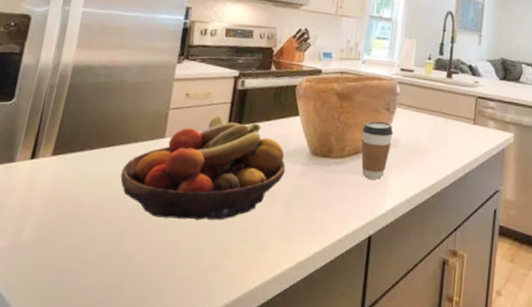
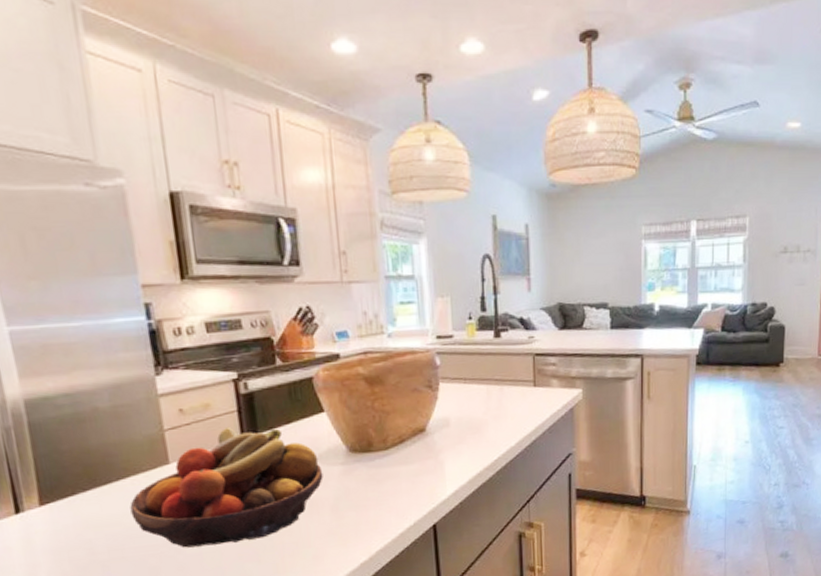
coffee cup: present [361,121,394,180] -> none [403,401,442,467]

